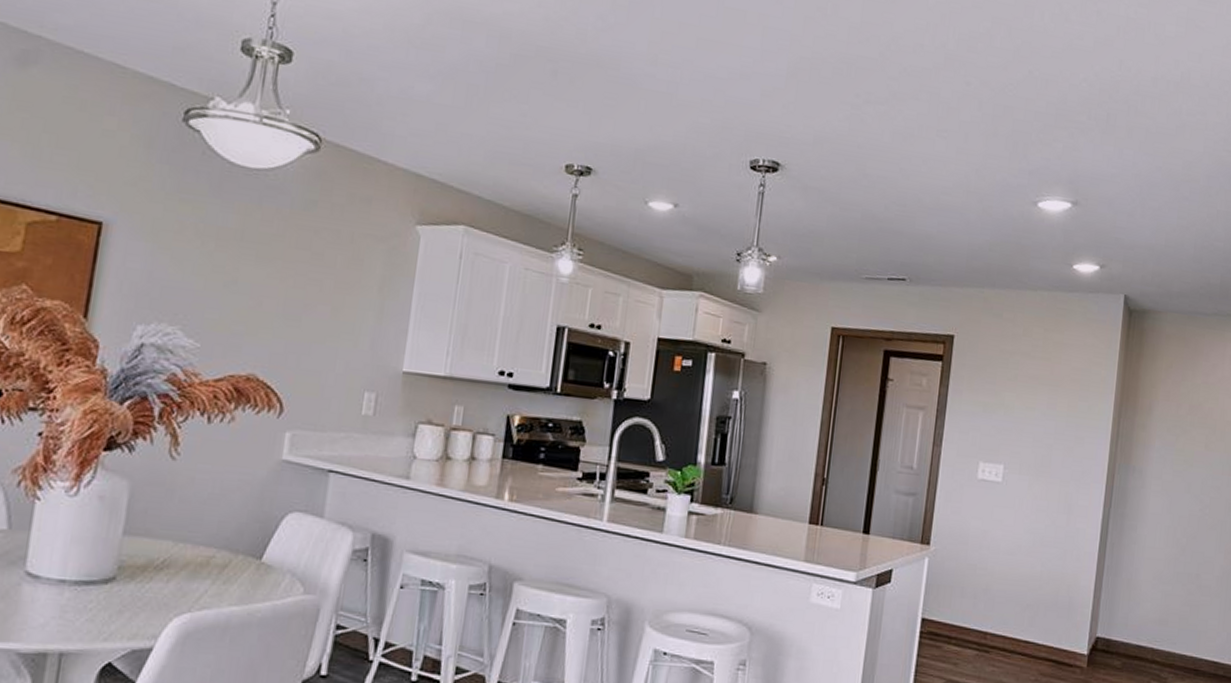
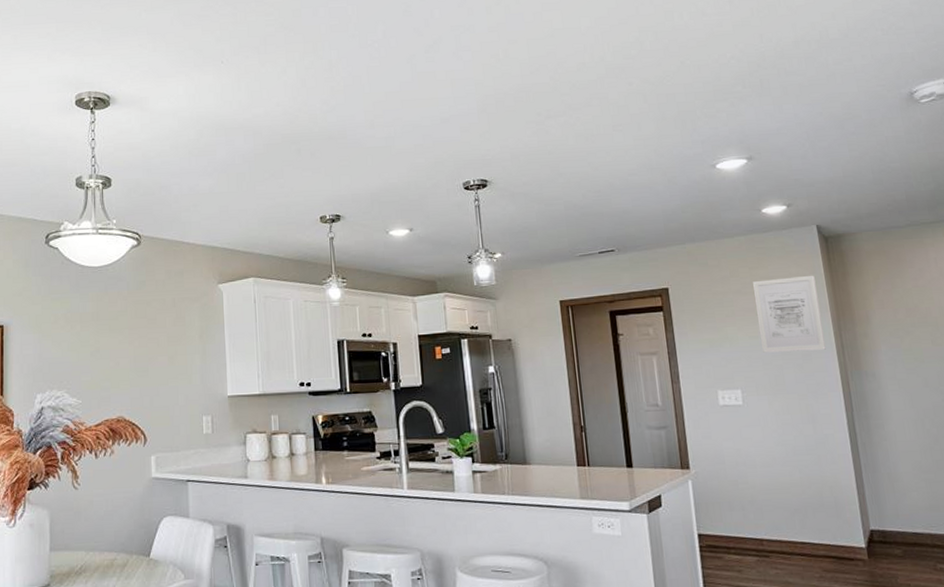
wall art: none [1036,345,1109,436] -> present [753,275,826,353]

